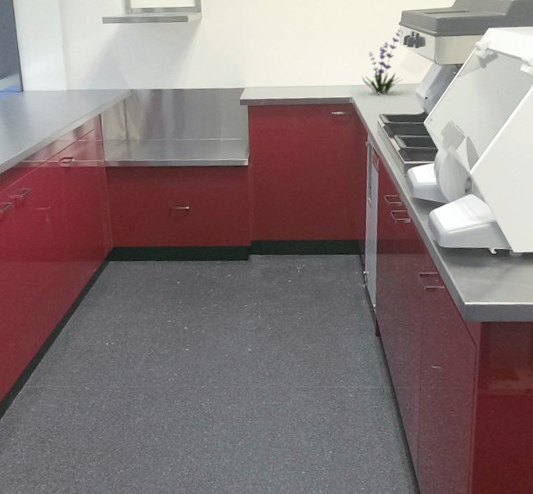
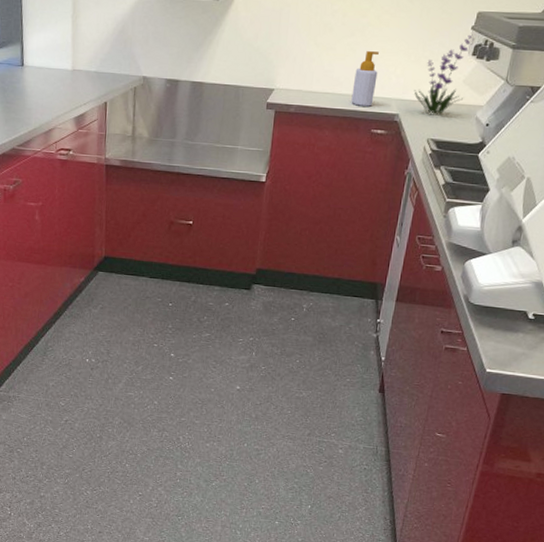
soap bottle: none [310,50,330,94] -> present [351,51,379,107]

